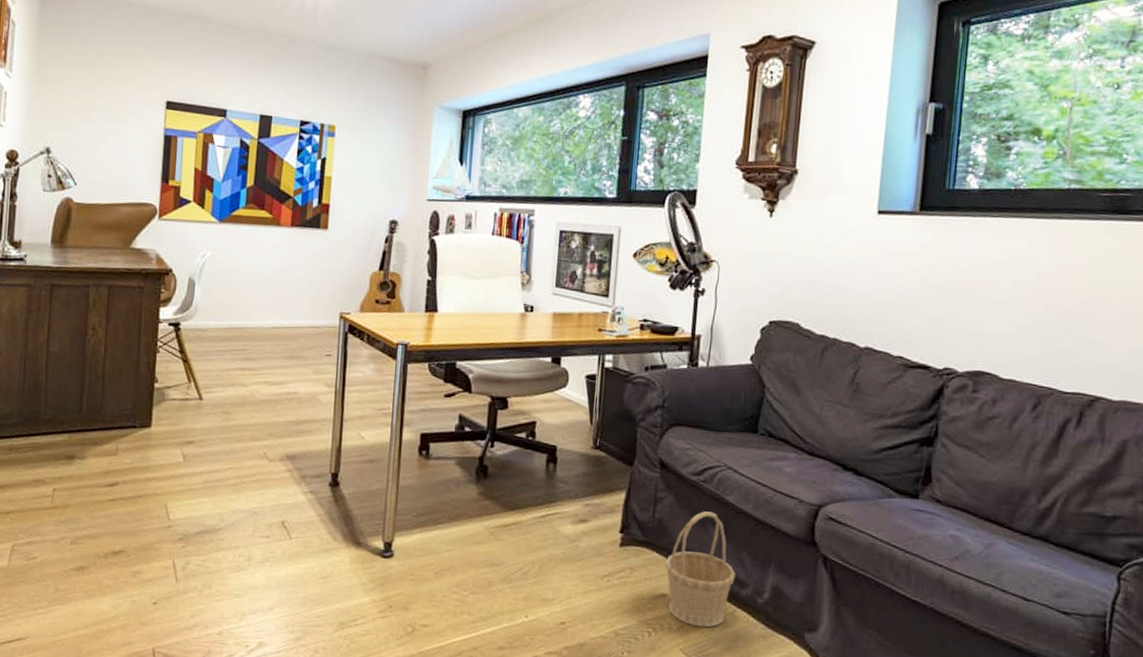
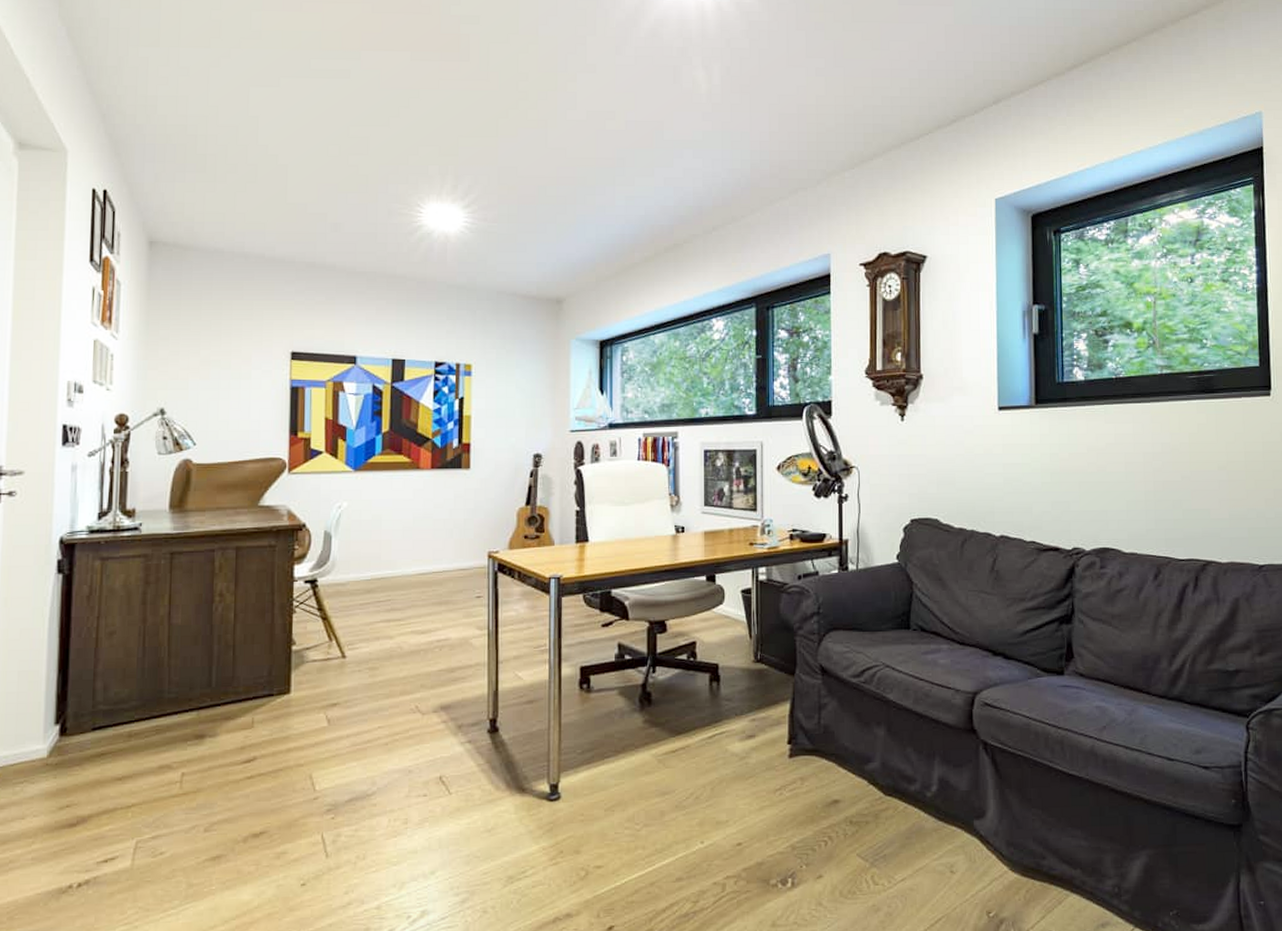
basket: present [664,511,736,628] -> none [834,712,903,829]

